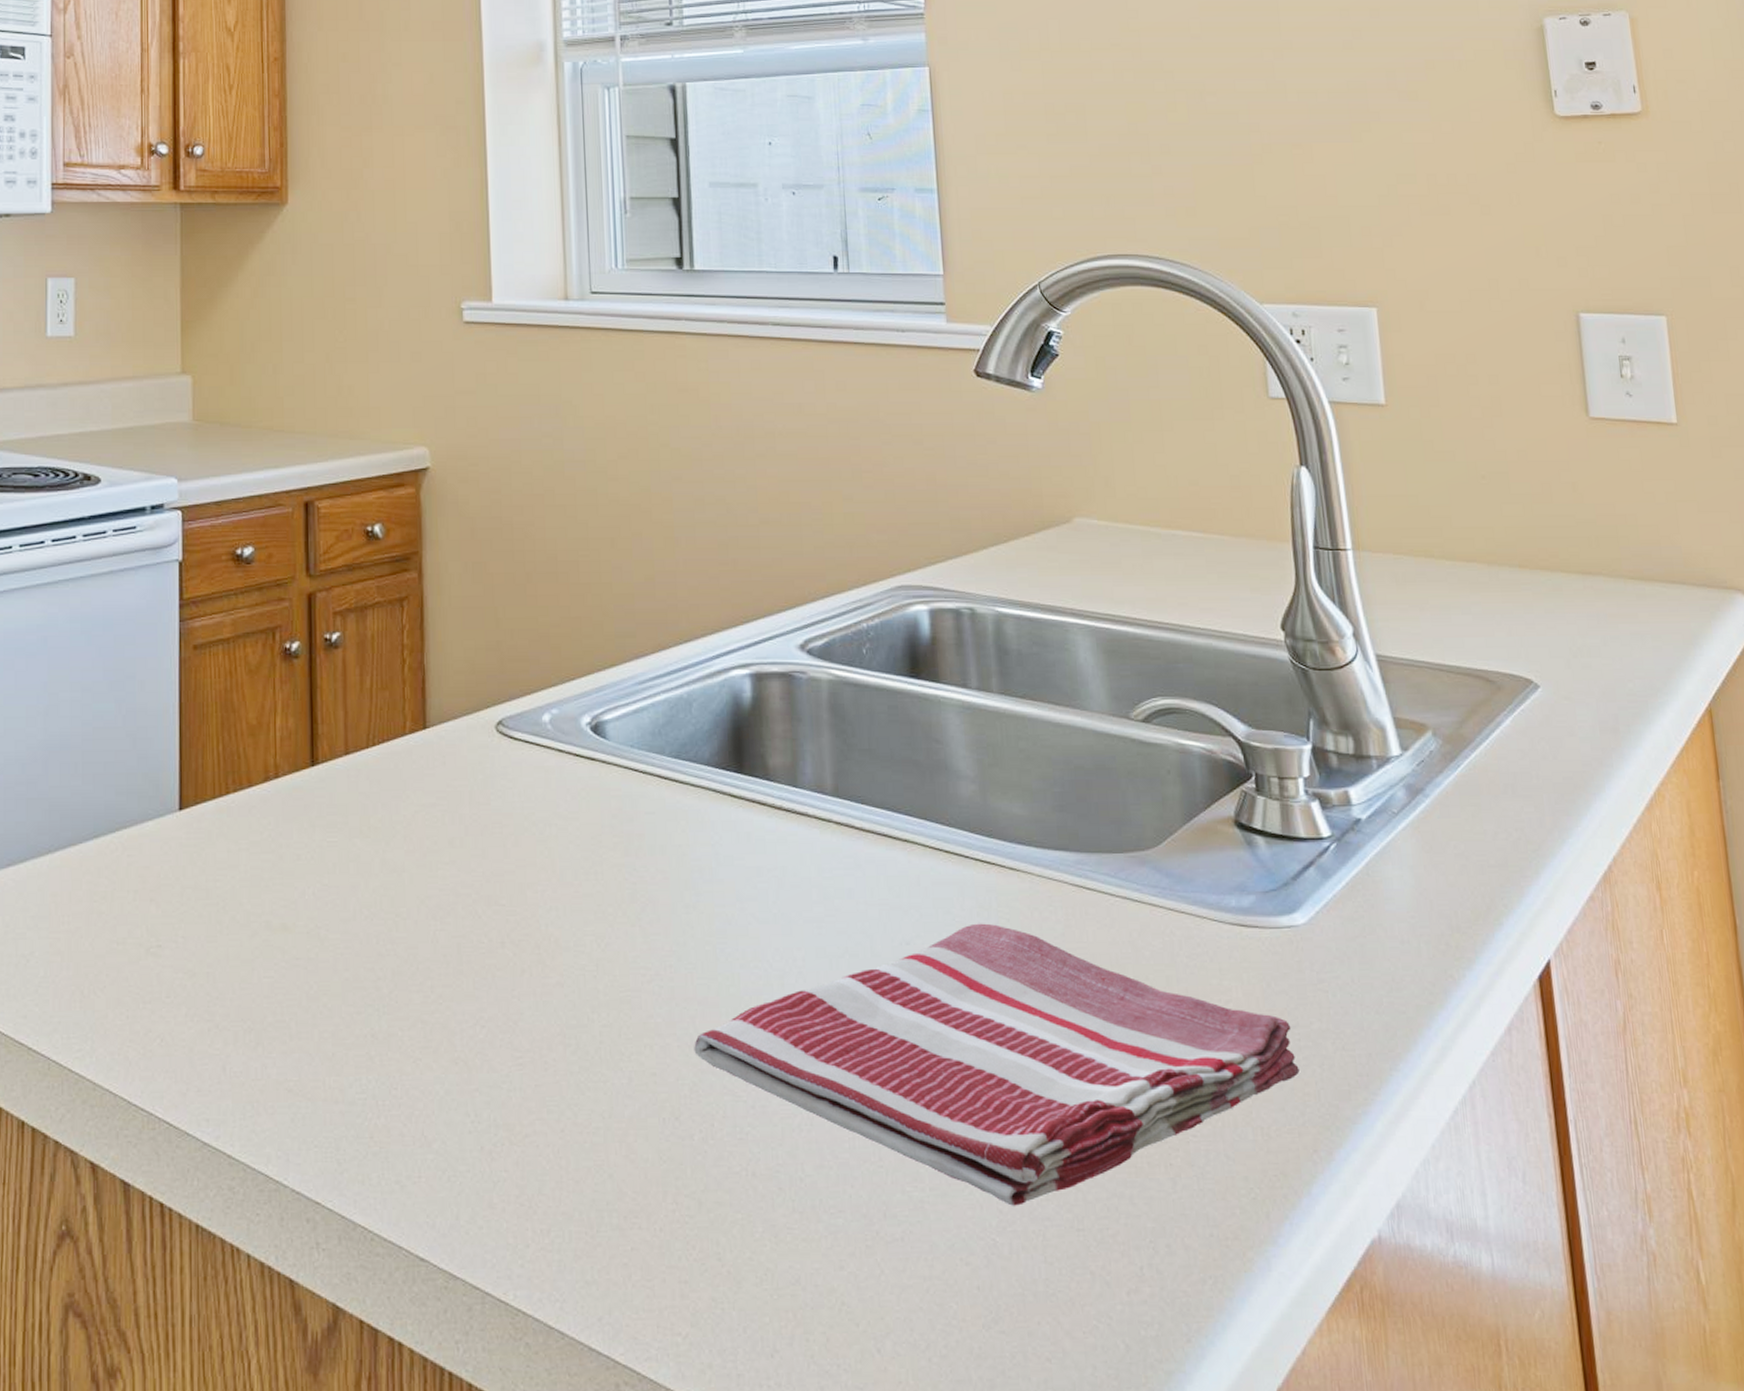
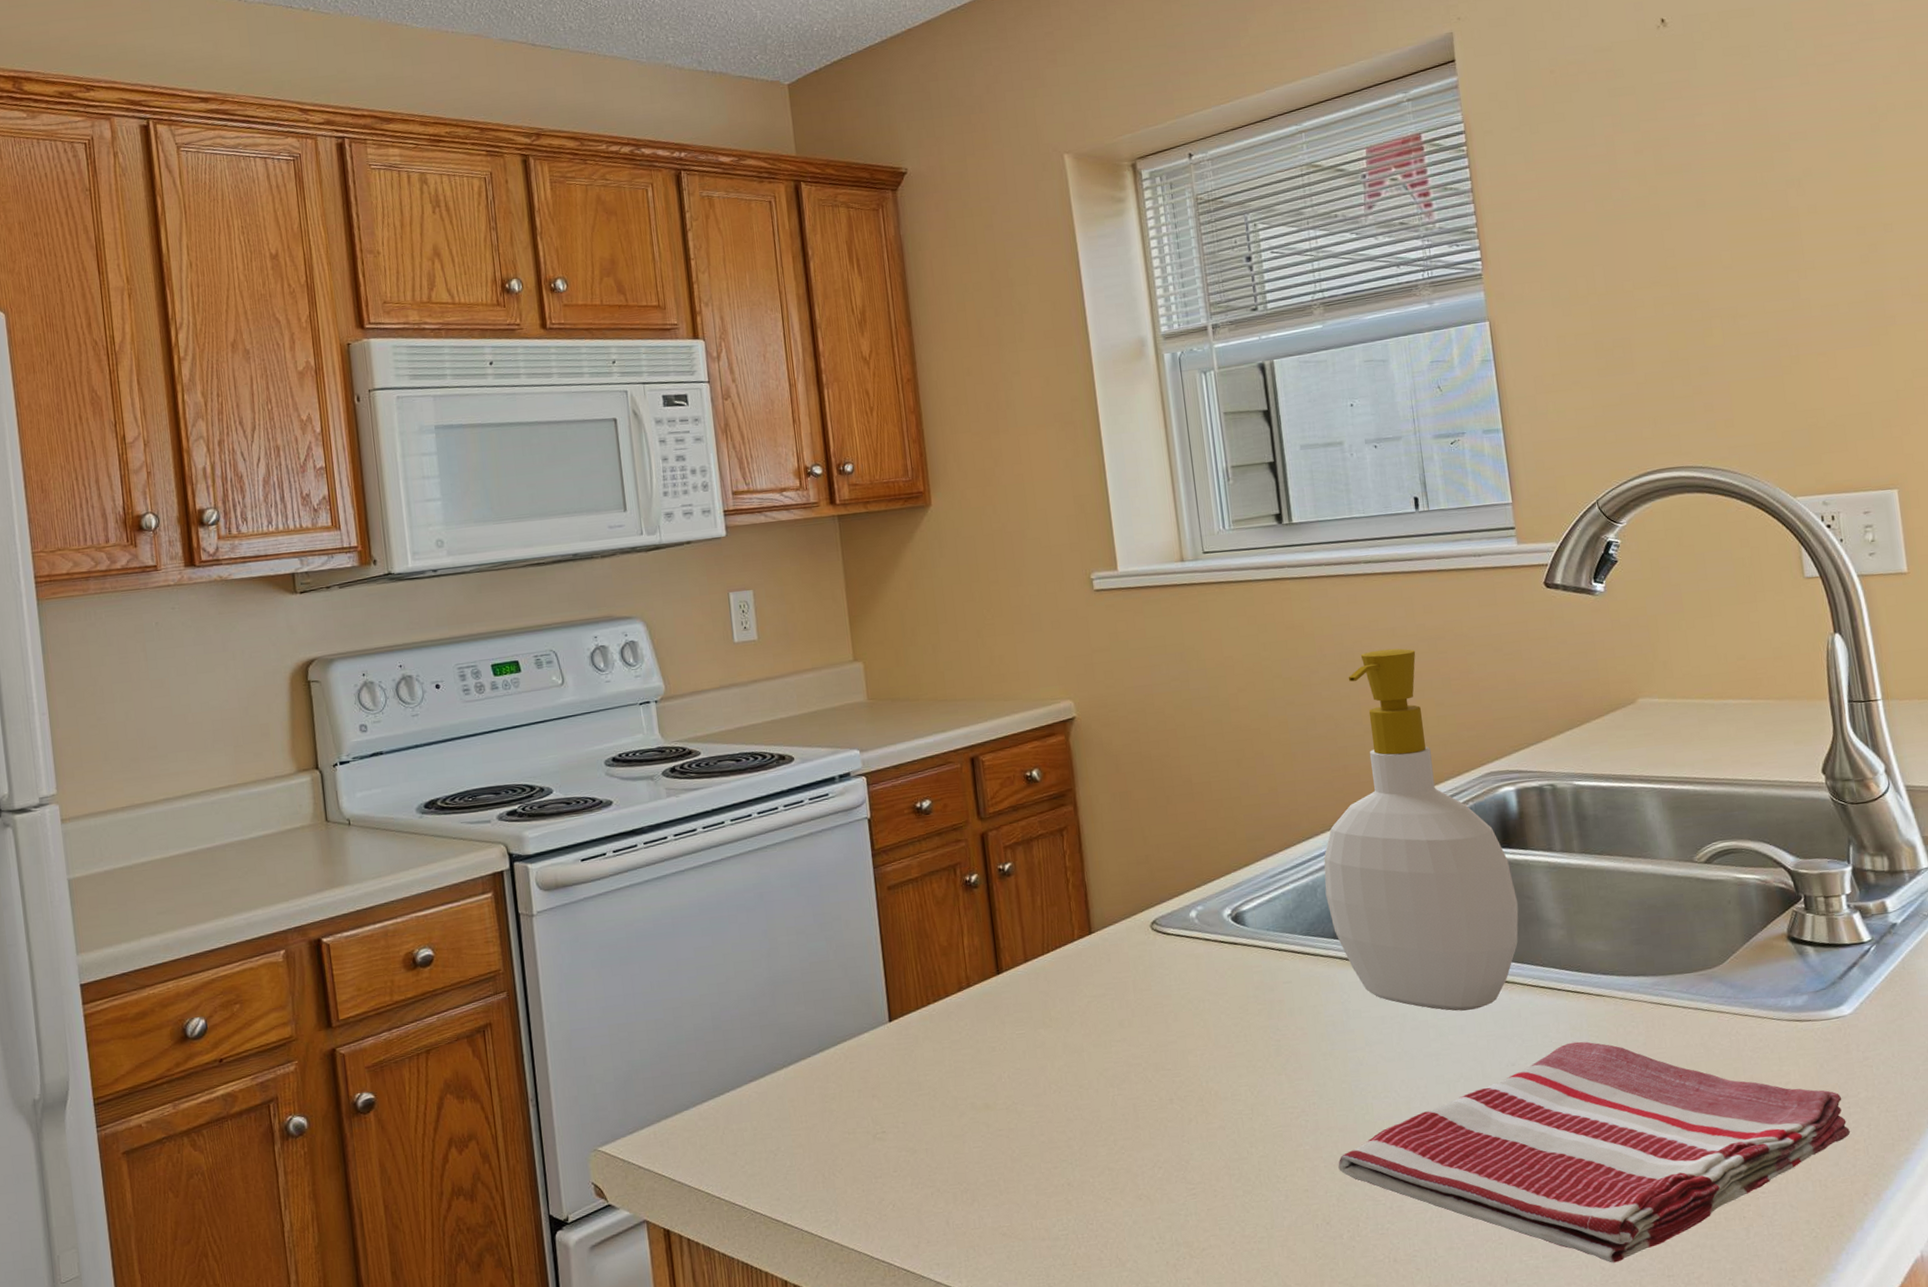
soap bottle: none [701,427,925,872] -> present [1323,648,1519,1012]

